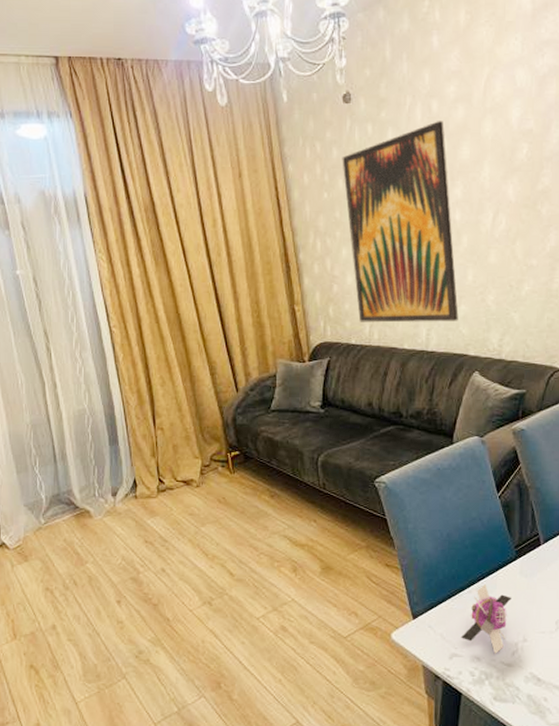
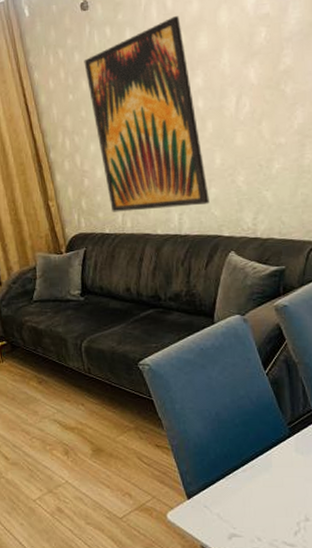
flower: present [460,584,511,654] -> none [238,463,289,534]

